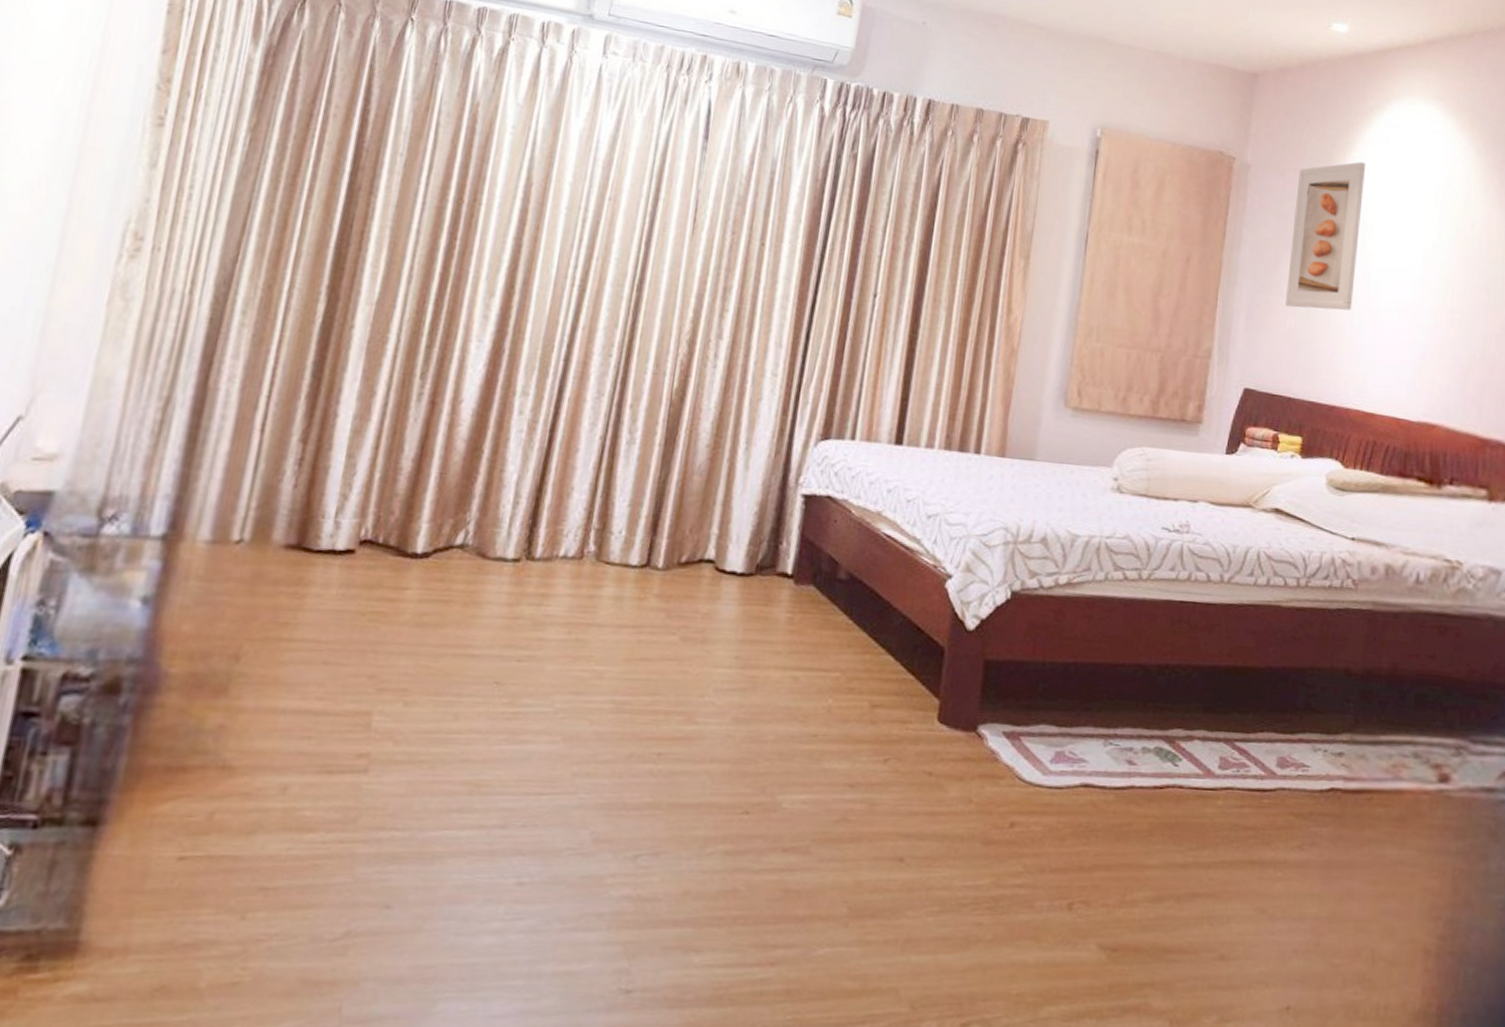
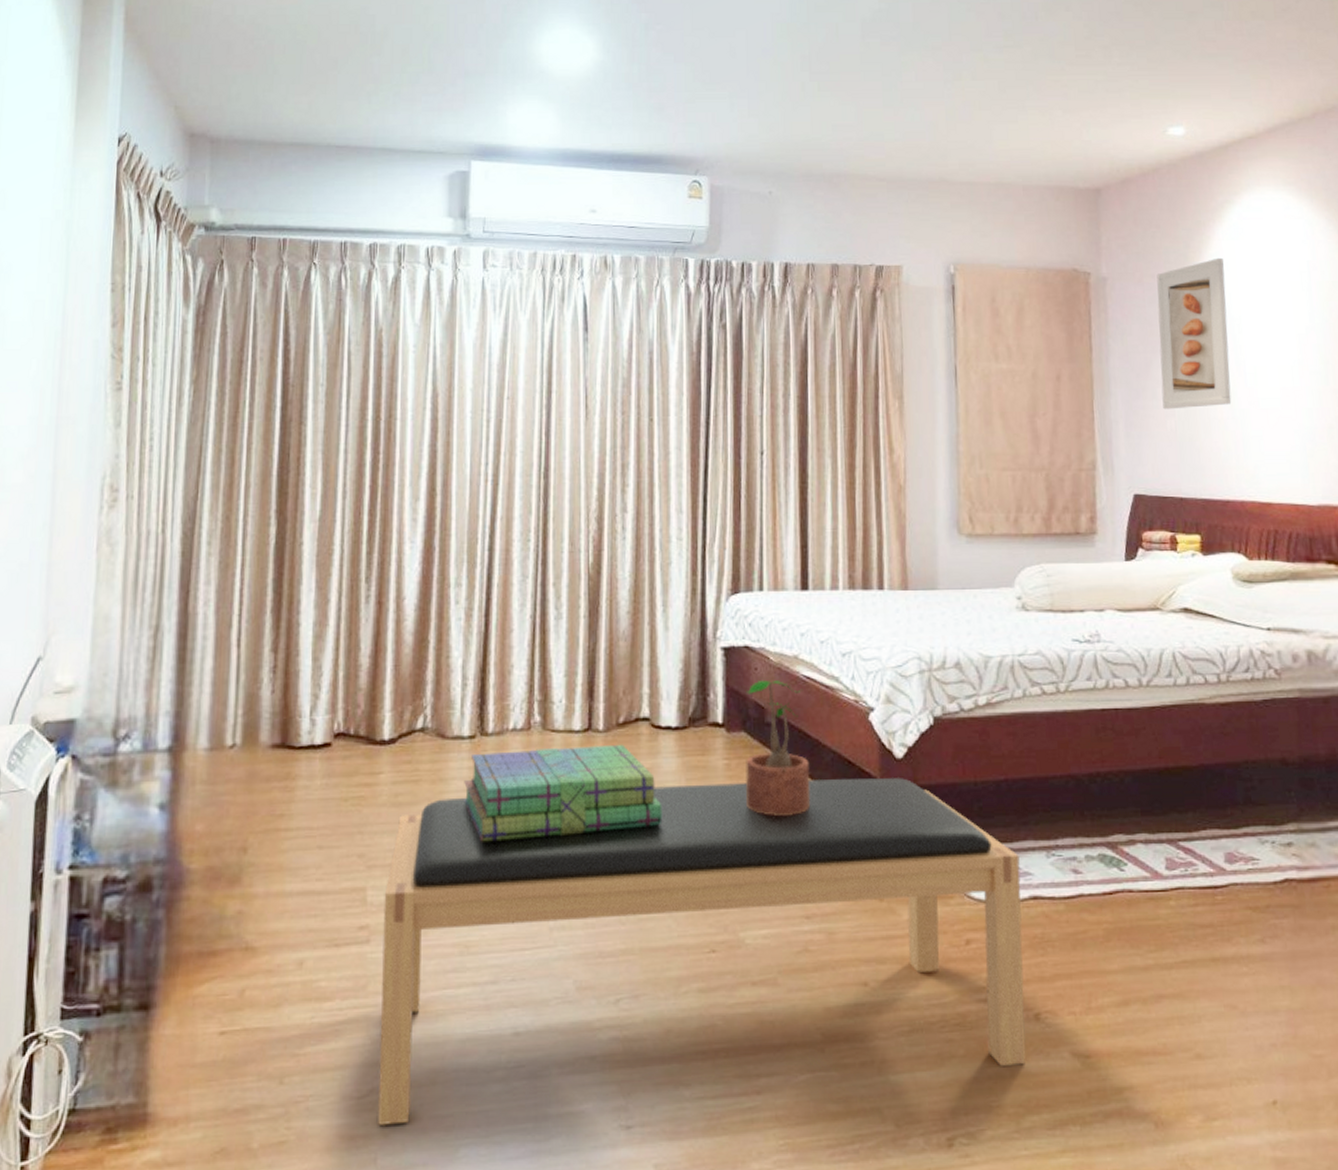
bench: none [349,623,1077,972] -> present [378,778,1026,1125]
stack of books: none [497,579,715,677] -> present [464,744,663,842]
potted plant: none [804,534,881,678] -> present [745,681,810,815]

